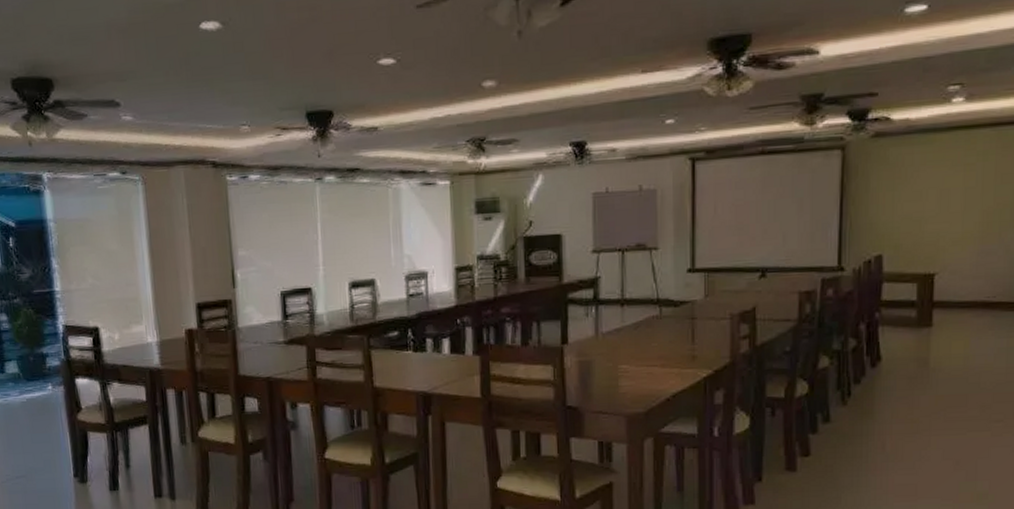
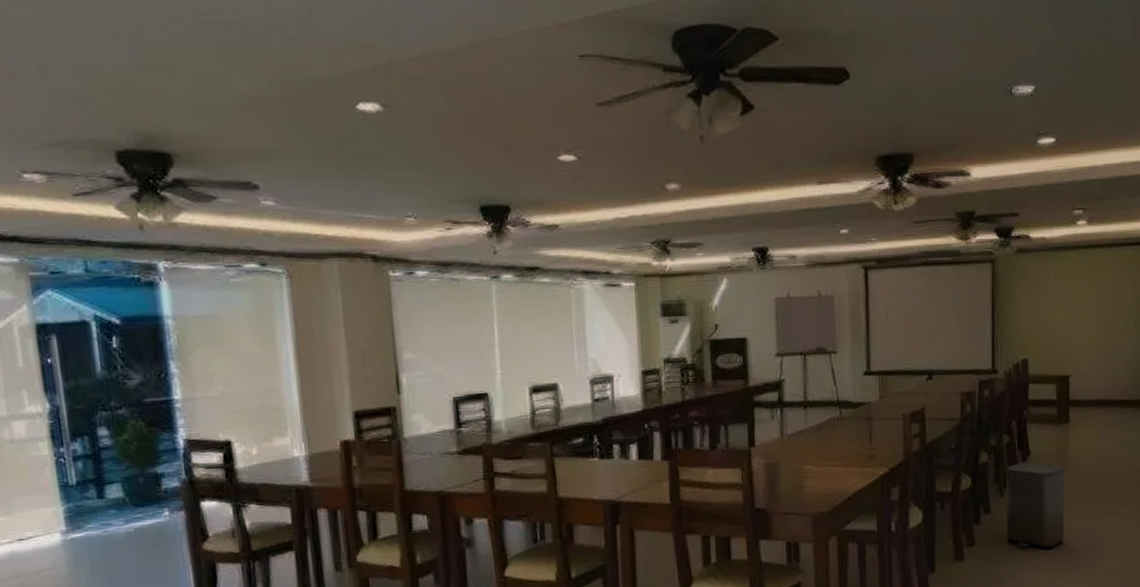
pedal bin: none [848,368,924,465] -> present [1006,462,1065,550]

